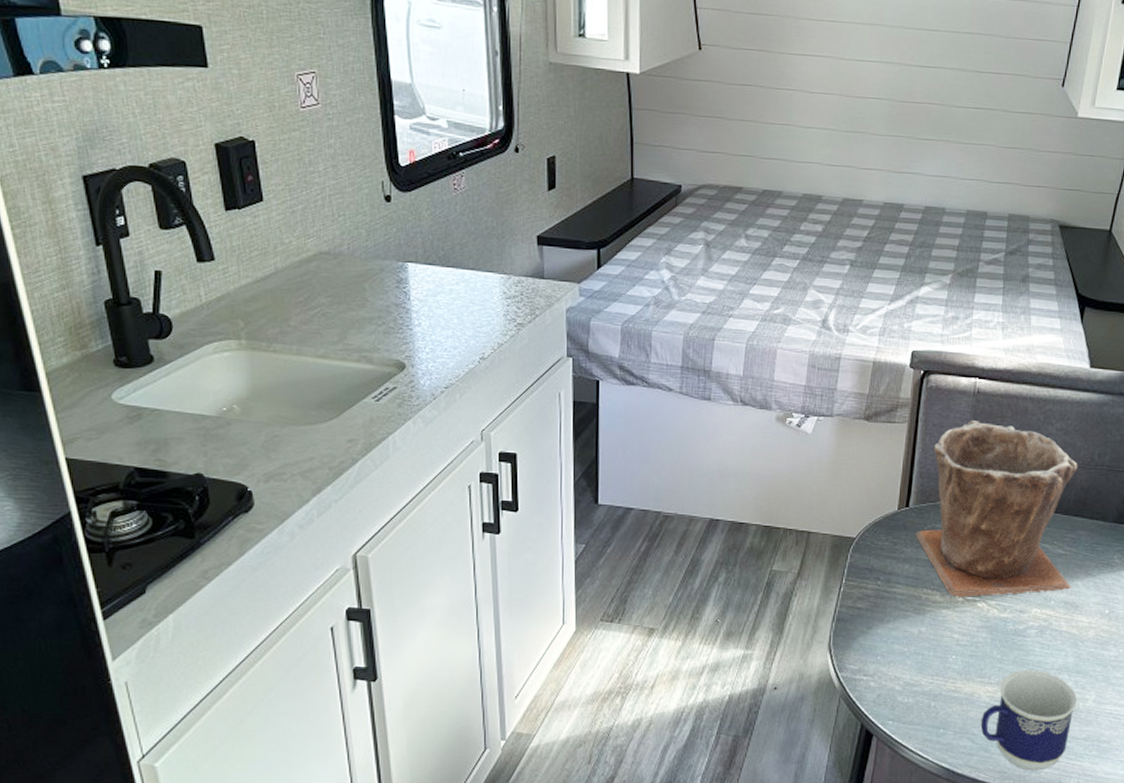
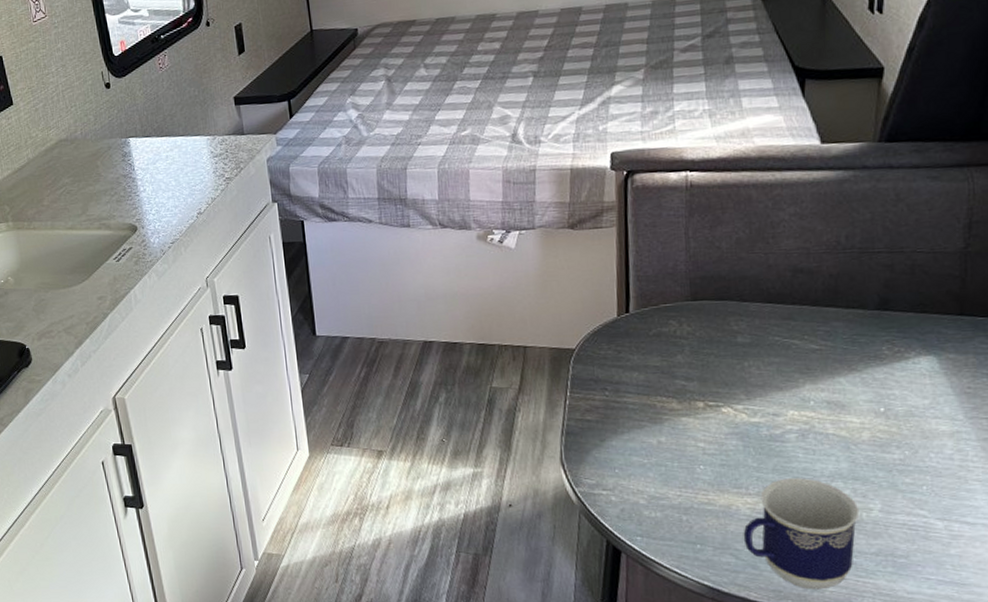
plant pot: present [916,419,1078,597] -> none [641,215,833,403]

